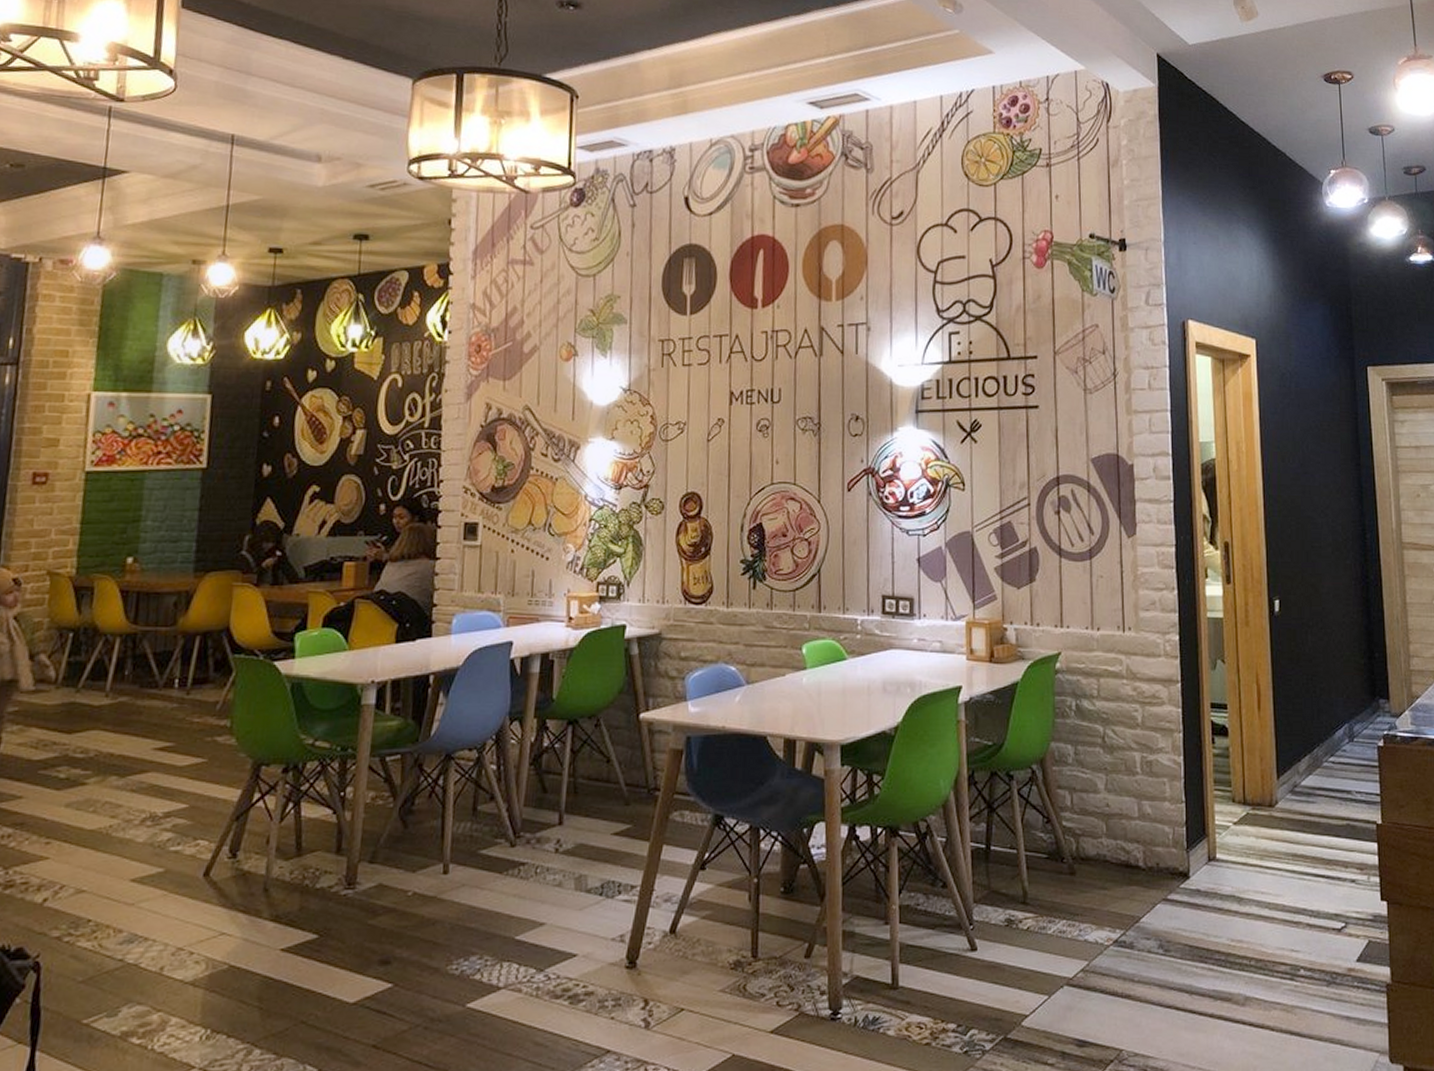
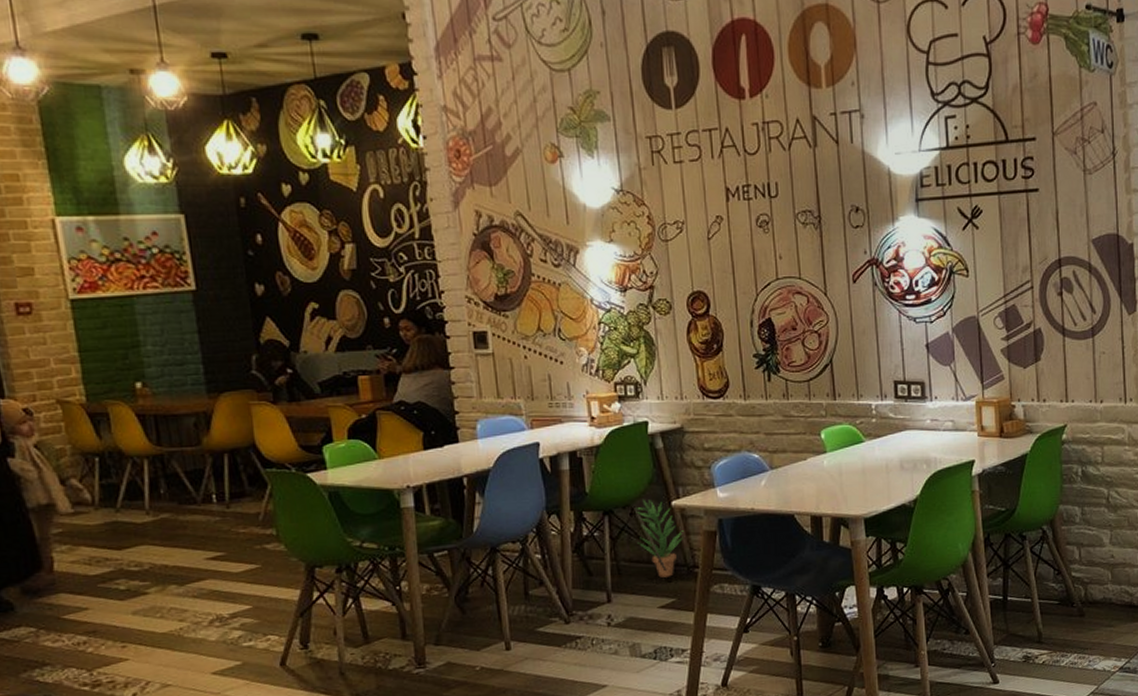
potted plant: none [598,711,649,800] -> present [635,500,684,578]

